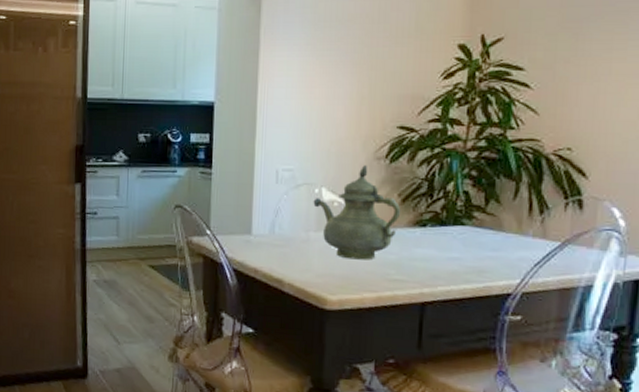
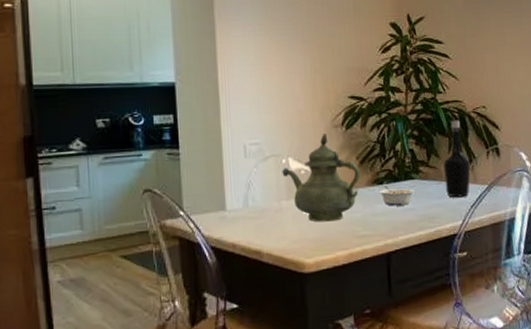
legume: none [420,229,465,253] -> present [379,185,415,206]
bottle: none [503,162,540,253] -> present [444,120,471,198]

